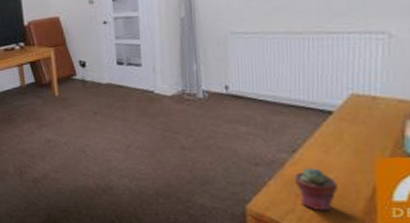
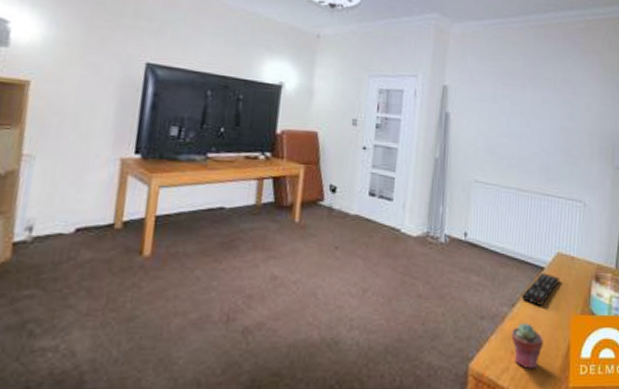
remote control: none [304,117,356,150] -> present [522,273,560,306]

